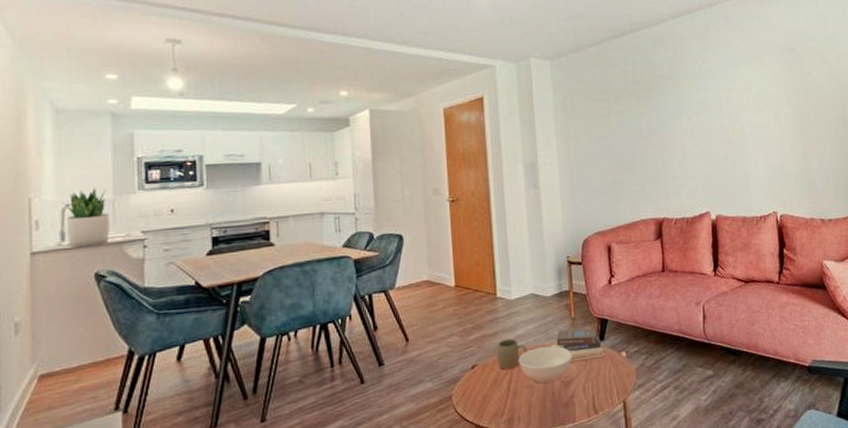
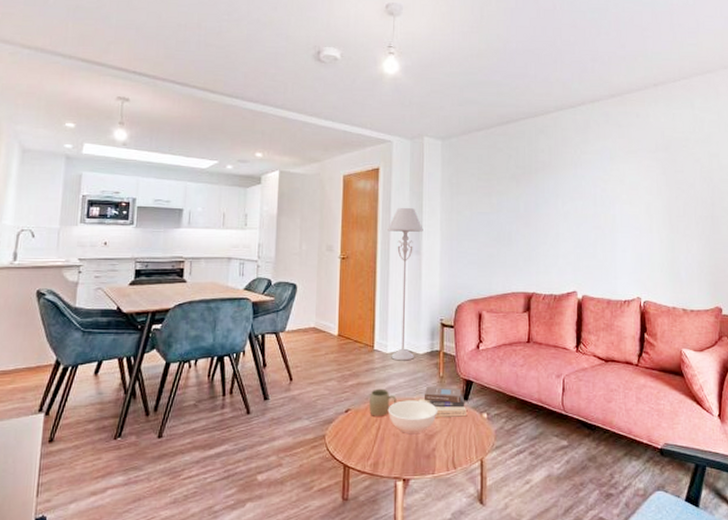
planter: present [65,188,110,248] -> none [18,218,55,267]
floor lamp: none [499,138,542,307] -> present [387,208,423,361]

